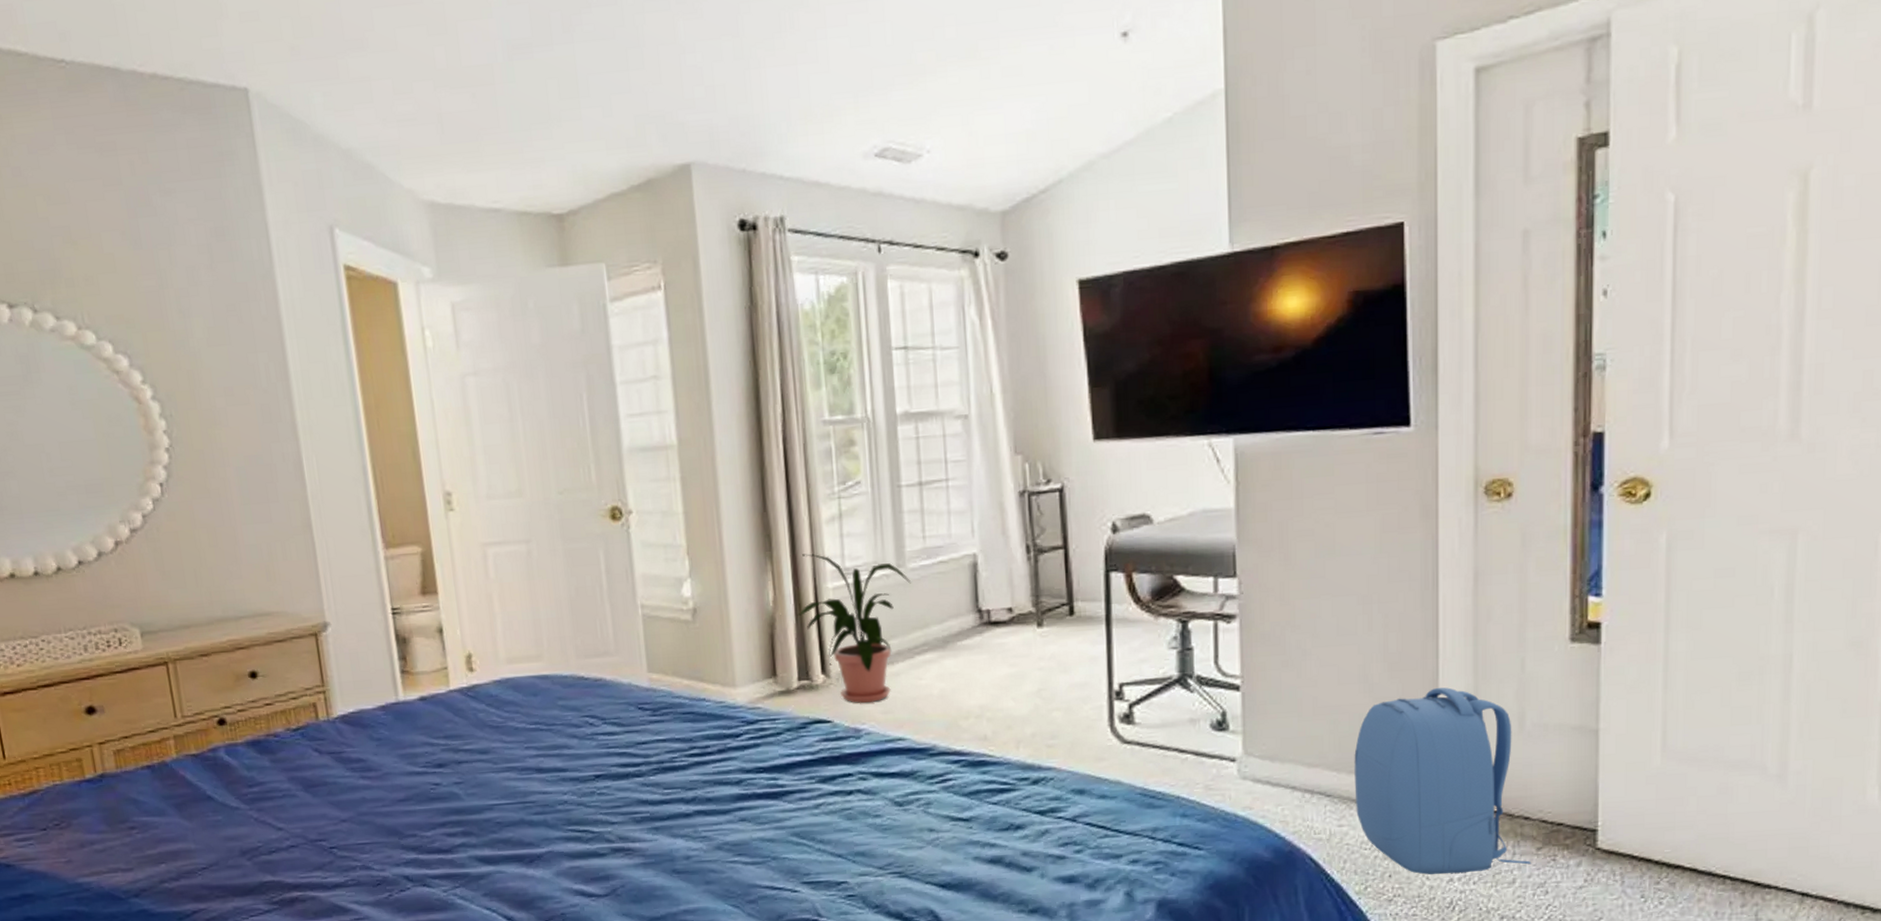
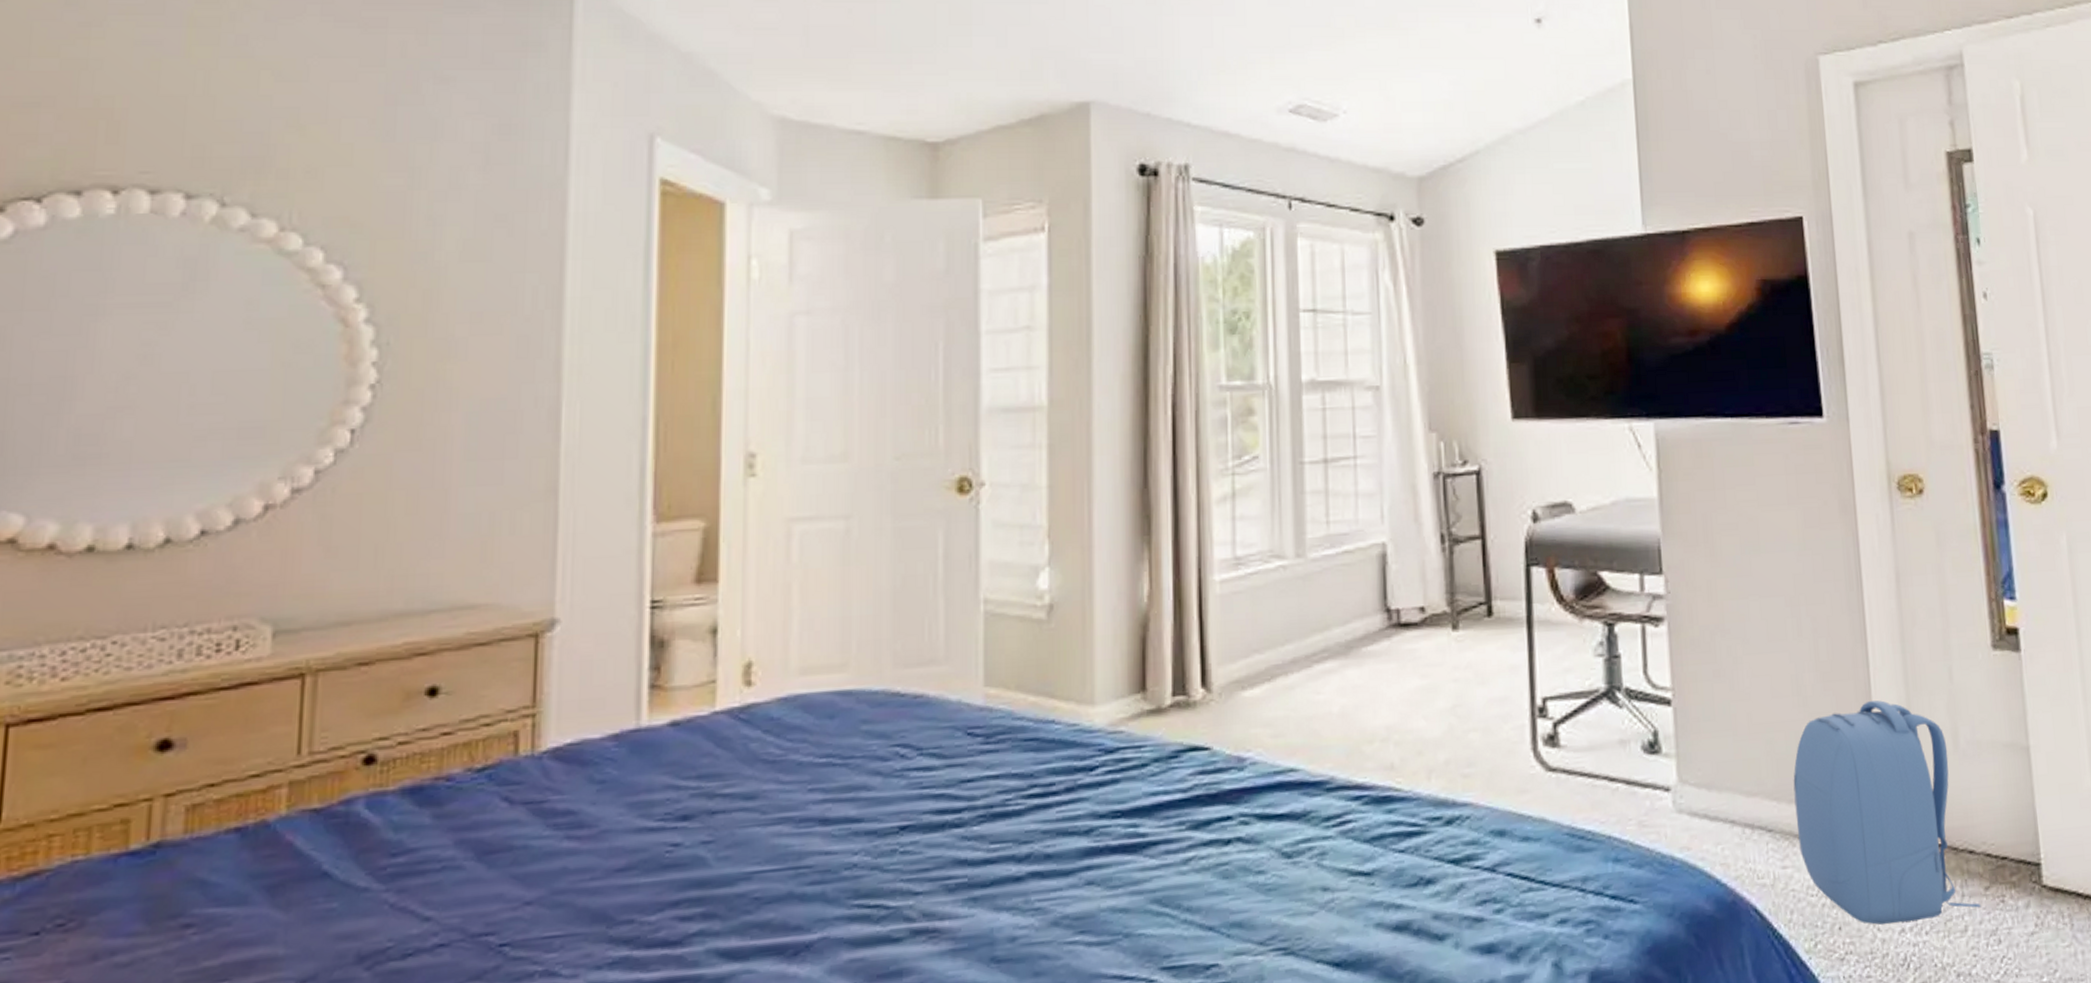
house plant: present [797,554,911,704] -> none [1176,539,1311,726]

